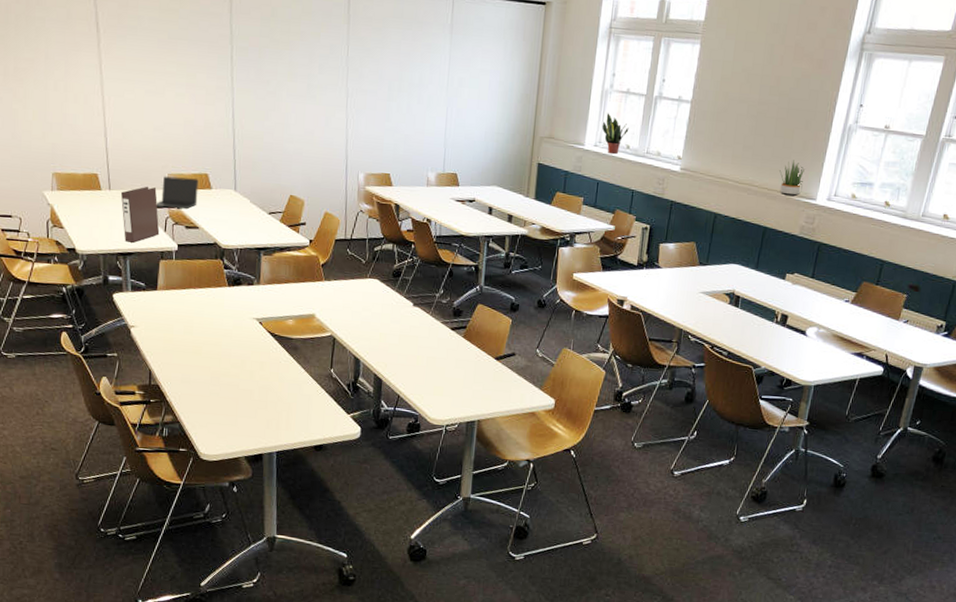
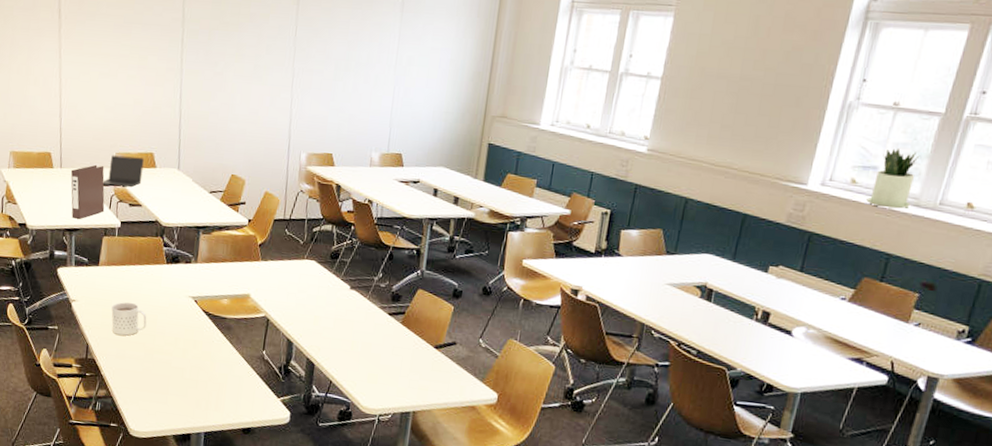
mug: none [173,326,211,360] -> present [111,302,147,336]
potted plant: present [601,113,629,155] -> none [559,91,590,135]
potted plant: present [779,160,805,197] -> none [763,140,794,181]
planter: none [864,167,907,221] -> present [866,149,920,209]

